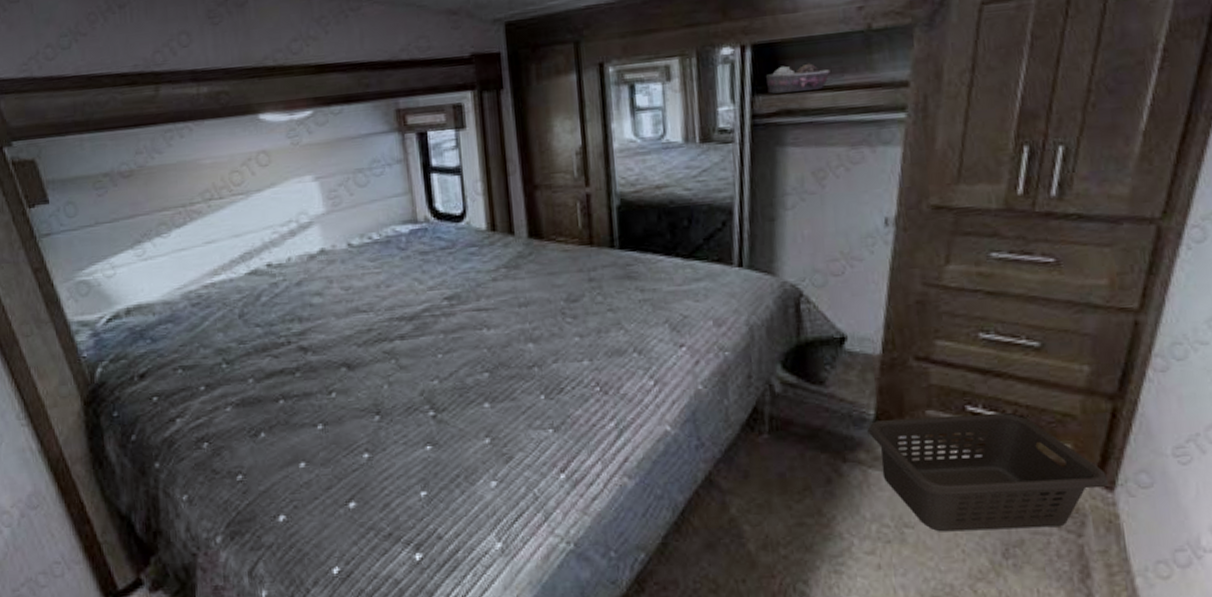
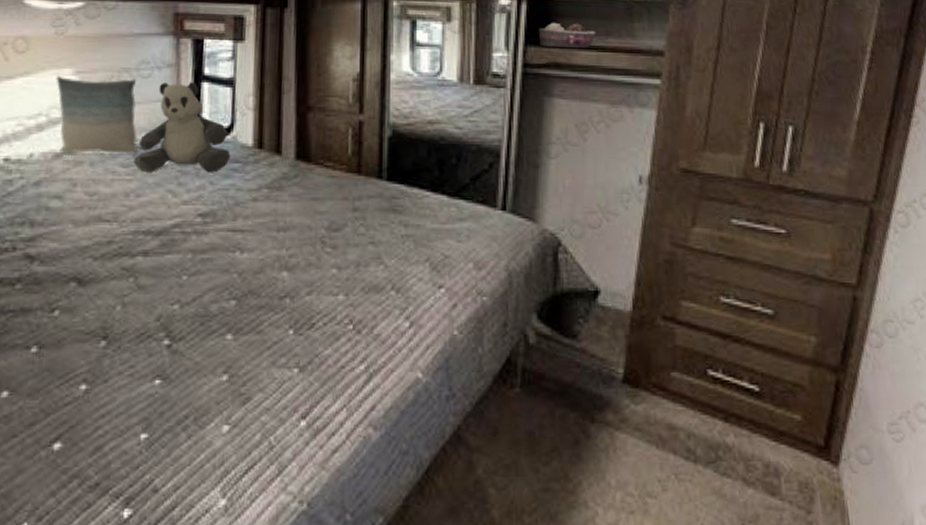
pillow: none [299,178,383,255] -> present [56,75,139,155]
teddy bear: none [379,174,467,264] -> present [134,82,231,172]
laundry basket: present [867,412,1109,532] -> none [616,379,834,504]

